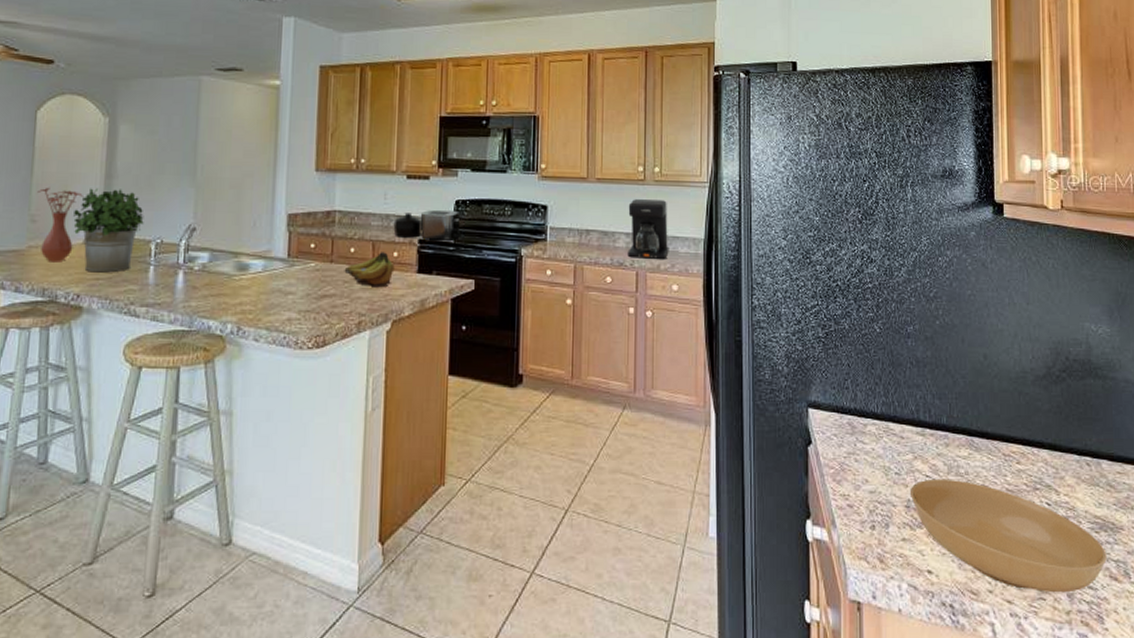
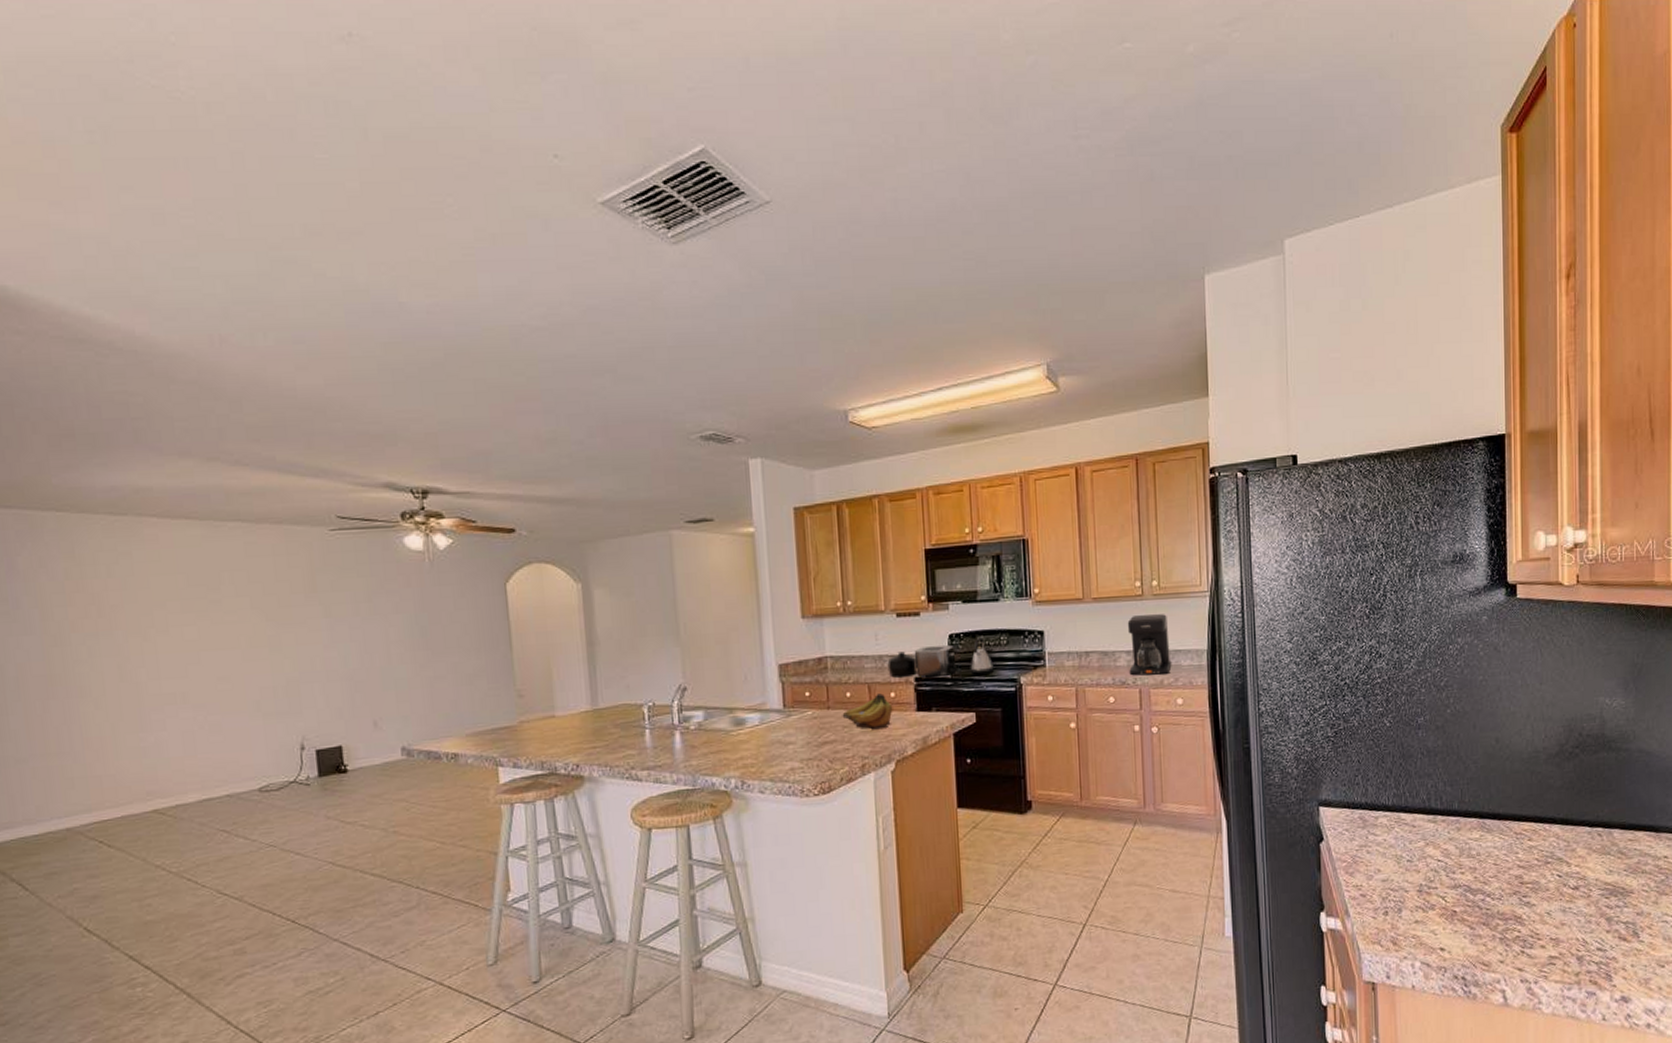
vase: present [37,187,83,262] -> none [520,660,567,736]
potted plant: present [73,188,144,273] -> none [560,655,633,742]
kettle: none [473,206,496,244] -> present [970,637,994,677]
bowl: present [909,478,1107,593] -> none [1421,861,1616,958]

